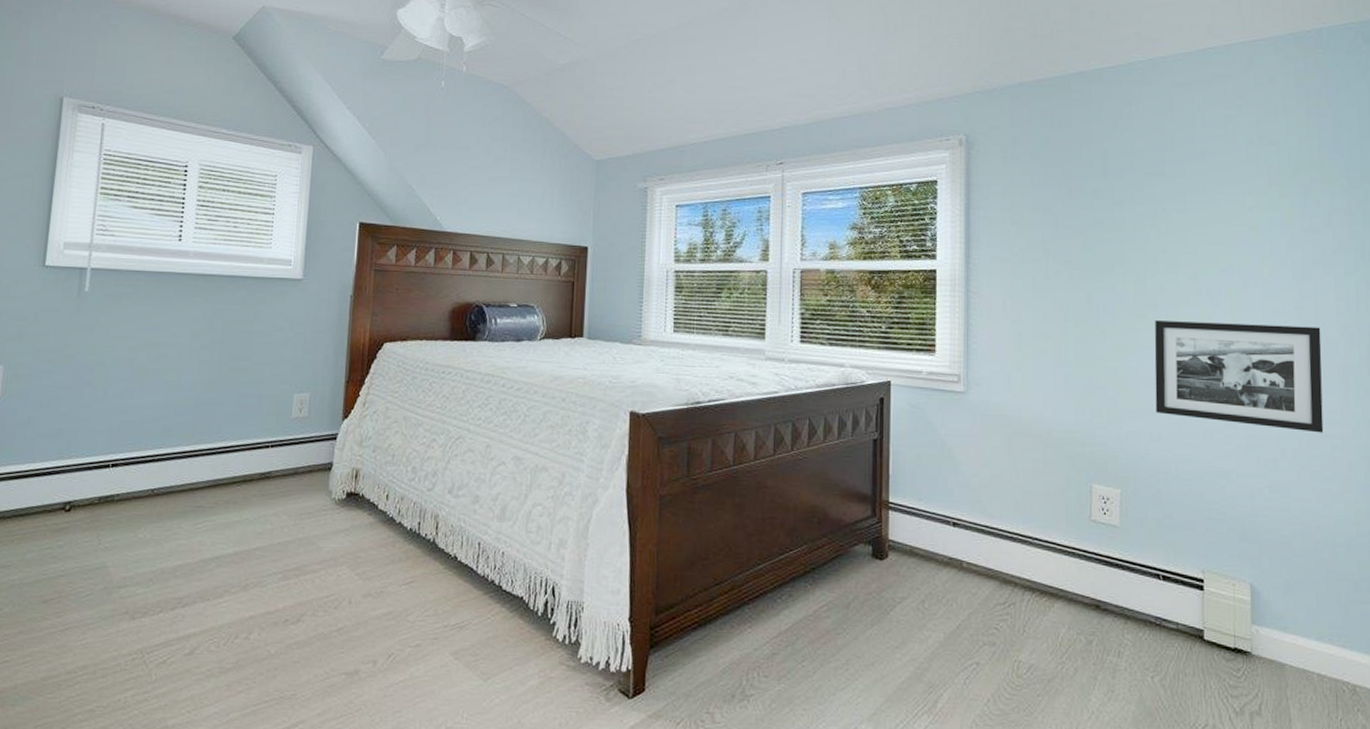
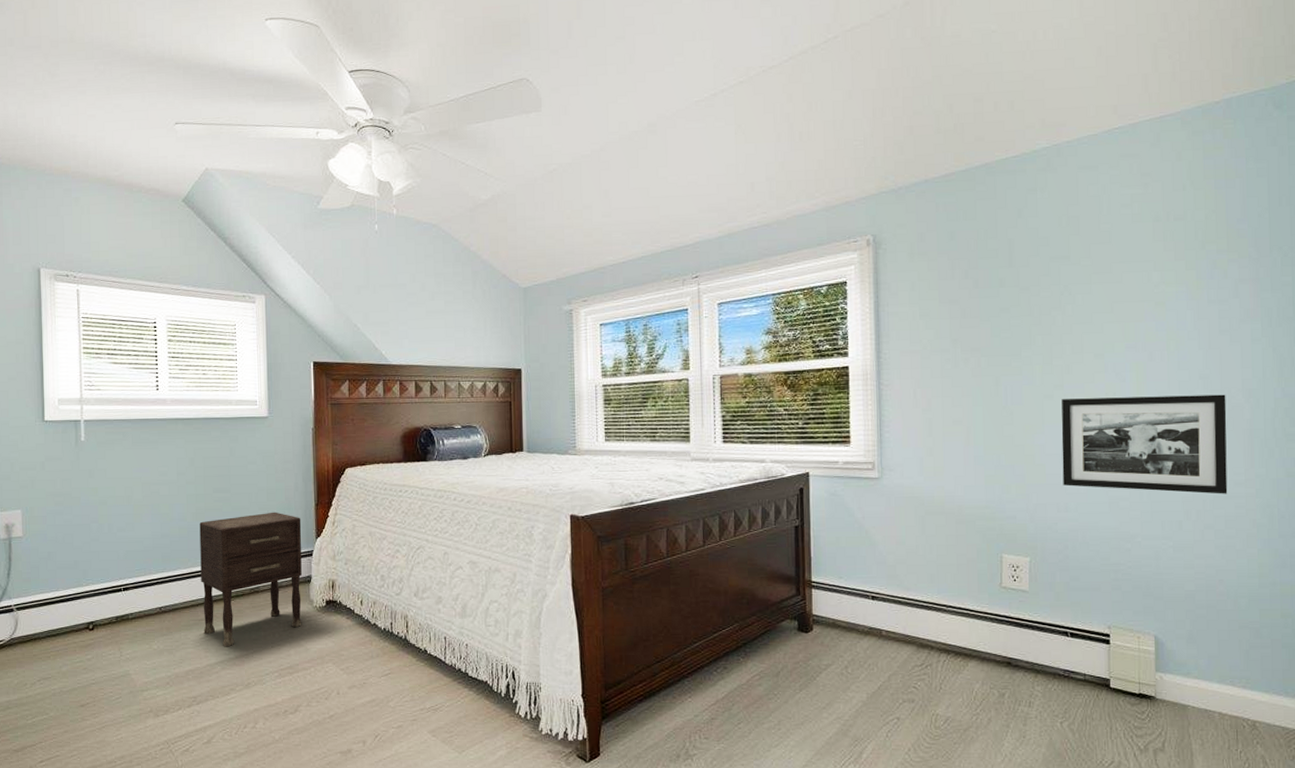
nightstand: none [200,386,328,541] -> present [199,512,302,647]

